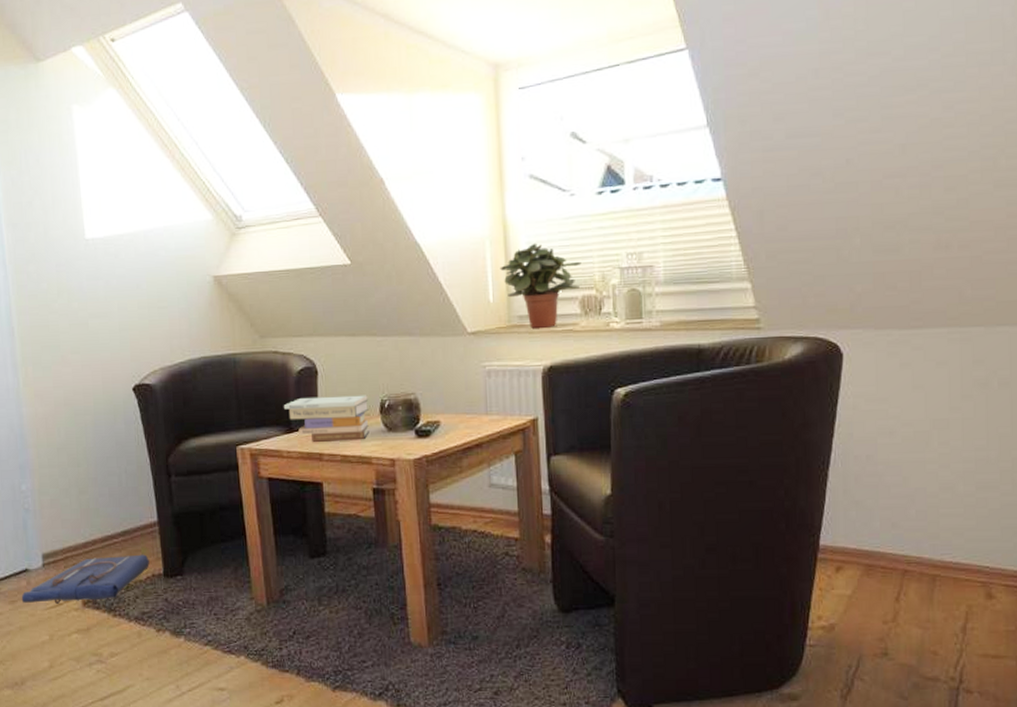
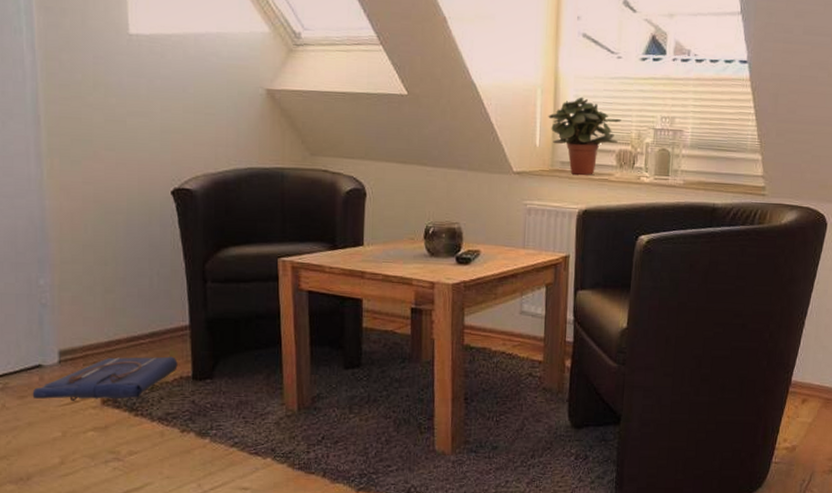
books: present [283,395,370,442] -> none [329,217,414,262]

